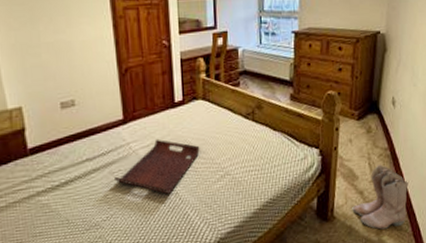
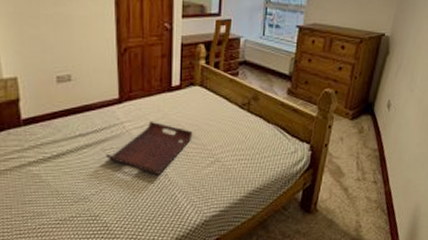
boots: present [352,163,409,230] -> none [335,163,393,225]

